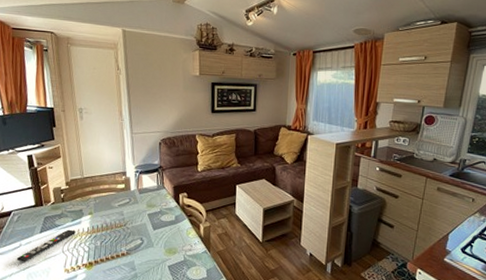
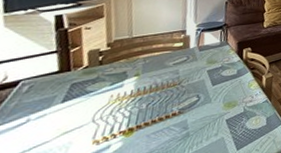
remote control: present [16,229,76,262] -> none [18,94,114,141]

